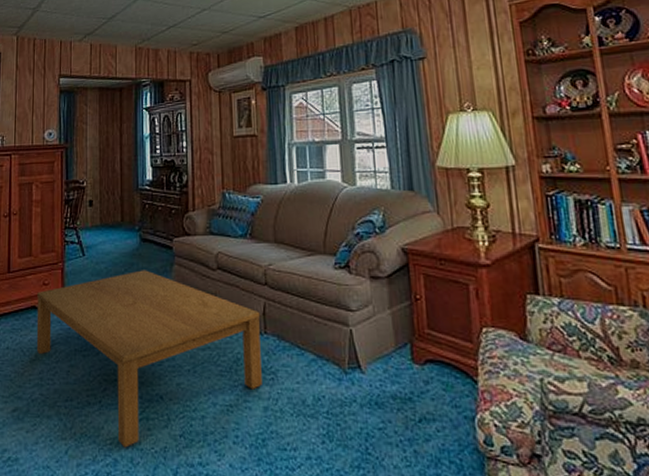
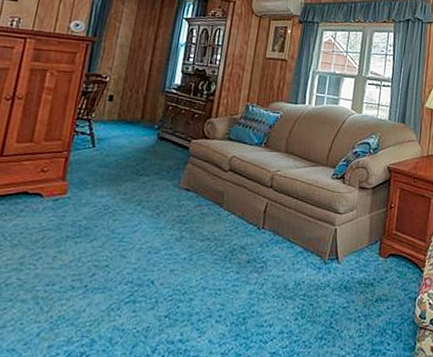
coffee table: present [36,270,262,448] -> none [21,165,262,329]

